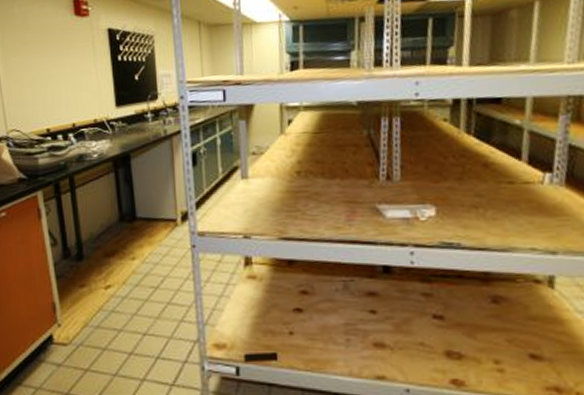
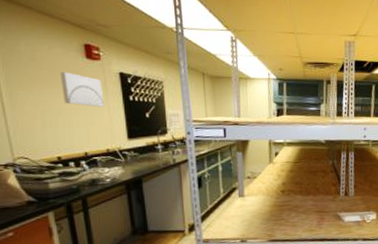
wall art: none [49,32,93,71] -> present [59,72,105,107]

